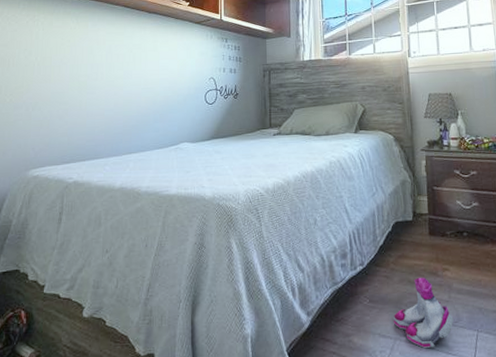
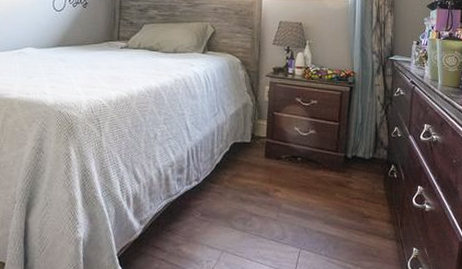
boots: present [393,277,454,348] -> none [222,196,279,261]

